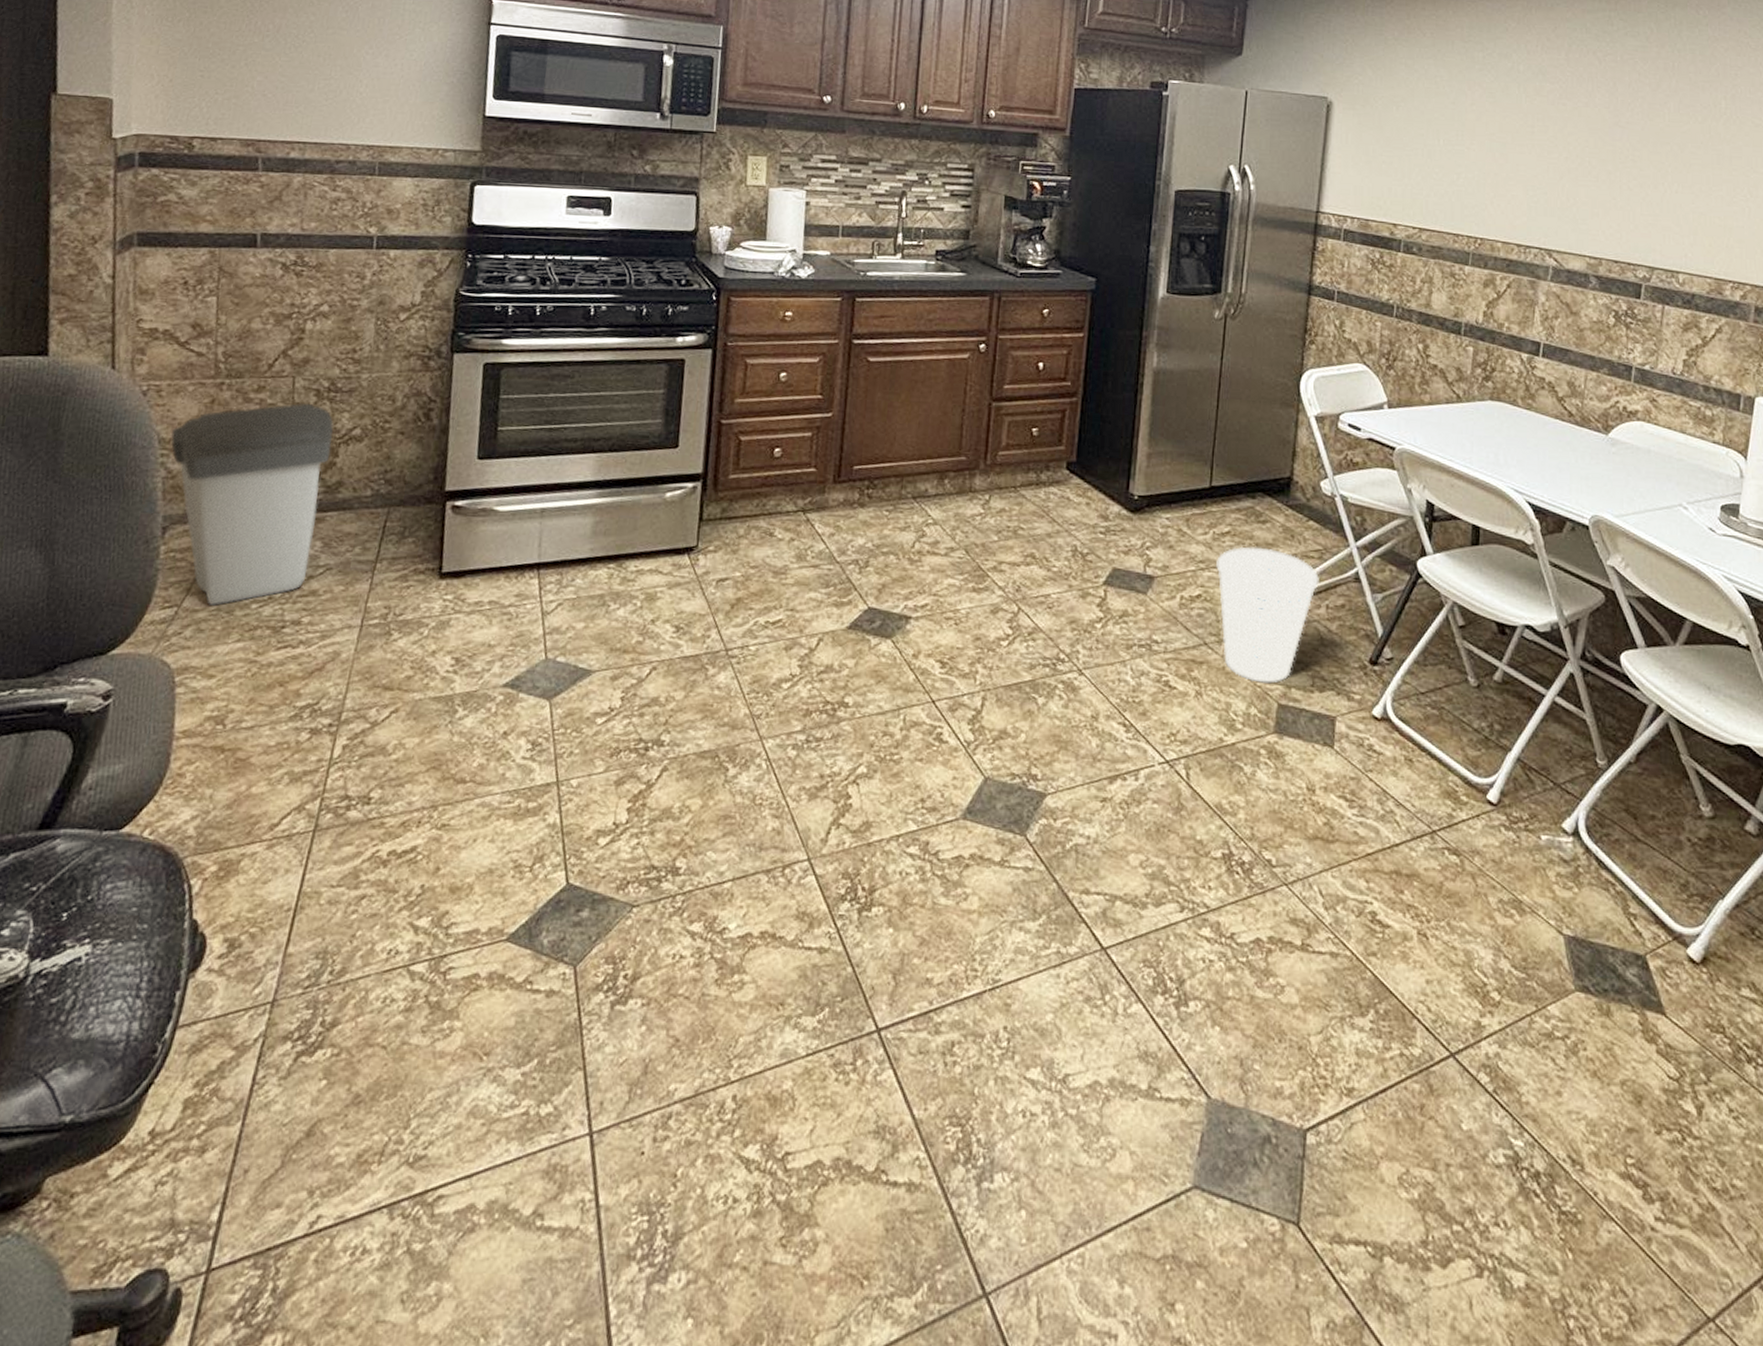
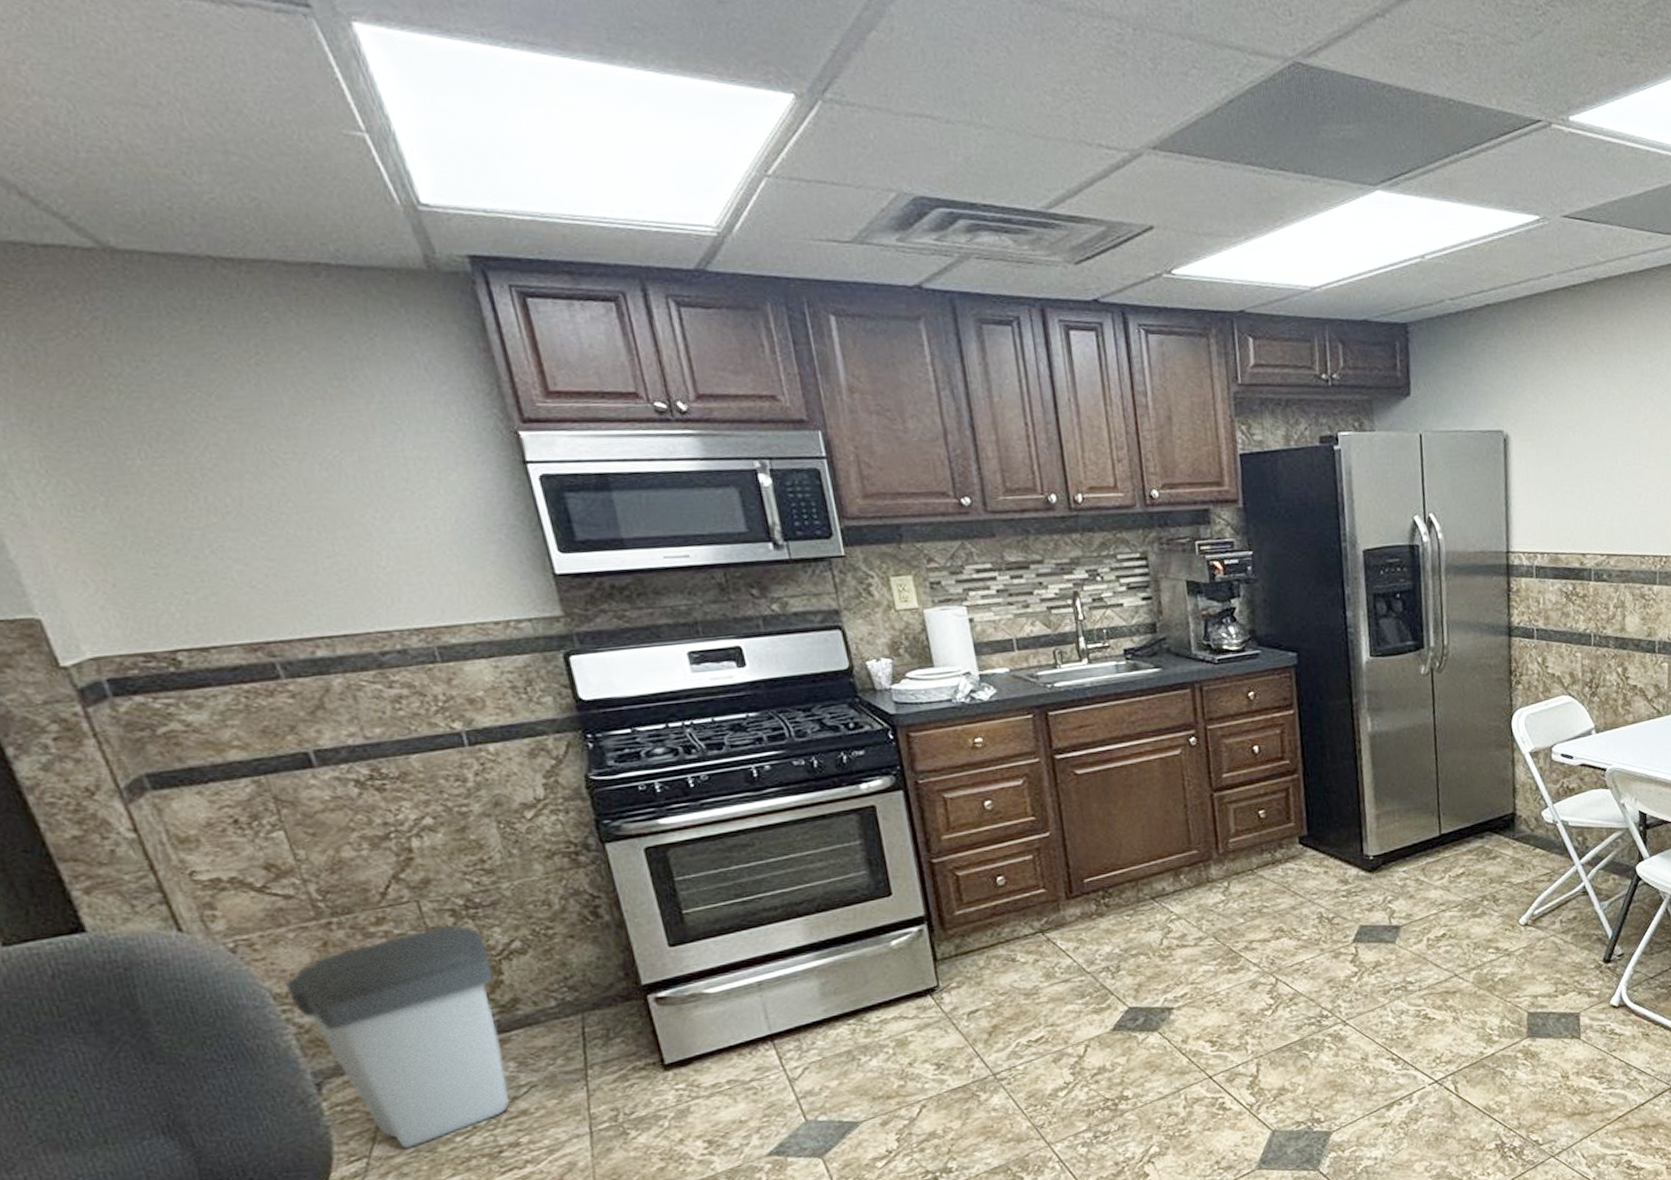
wastebasket: present [1216,546,1319,683] -> none [1455,880,1551,999]

